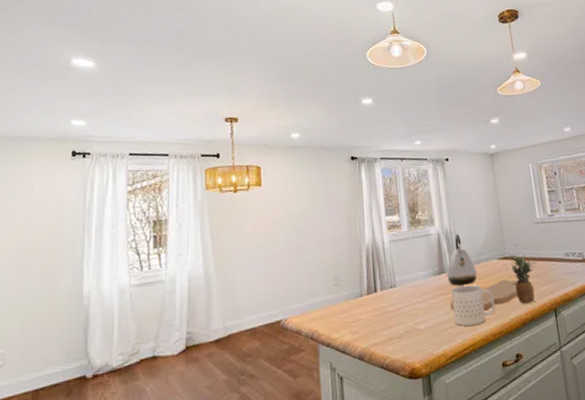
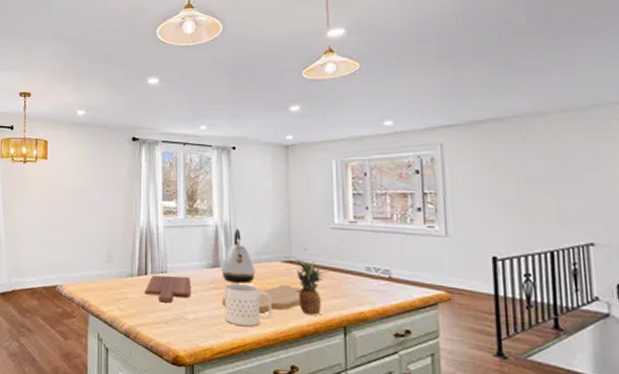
cutting board: none [375,288,421,318] -> present [144,276,190,303]

